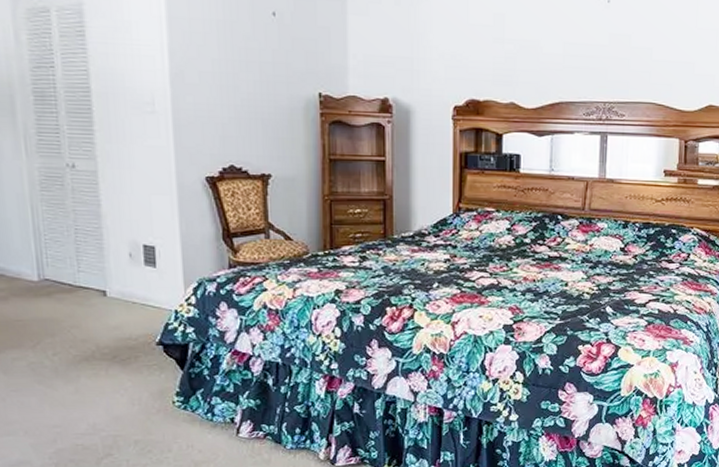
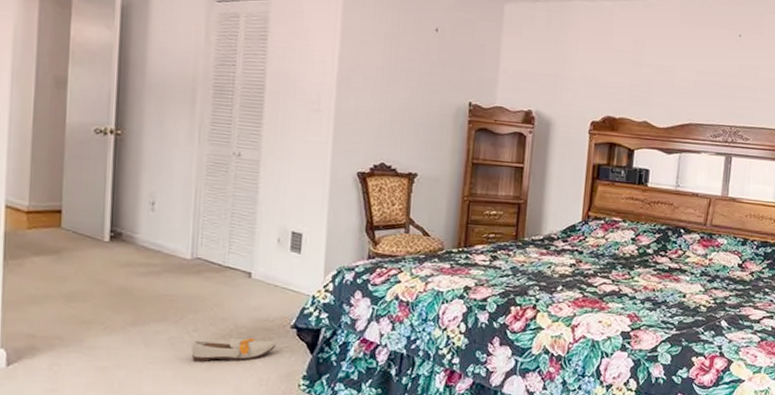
shoe: none [53,358,143,387] -> present [191,337,276,363]

